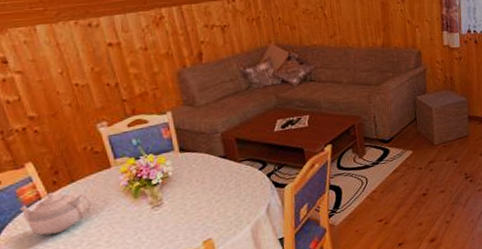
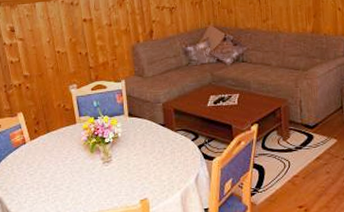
teapot: present [20,191,92,235] -> none [11,138,60,174]

